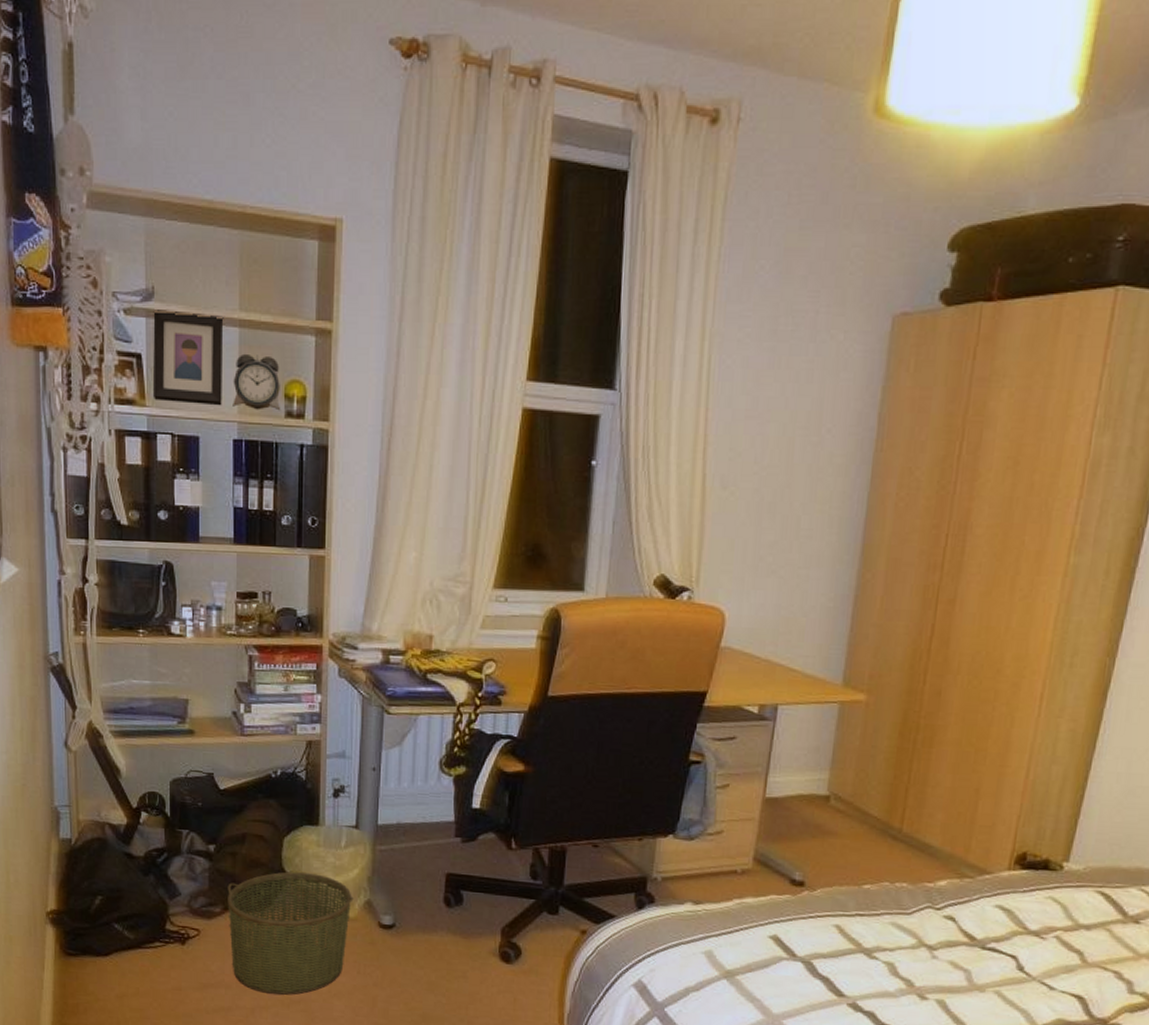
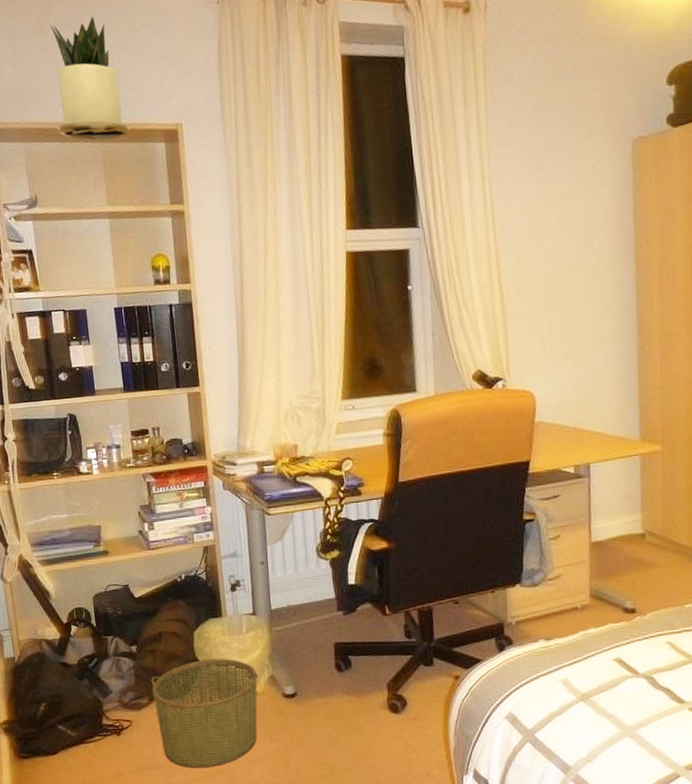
picture frame: present [152,310,224,406] -> none [38,211,102,286]
planter: none [188,66,279,228] -> present [50,16,131,141]
alarm clock: present [233,353,281,411] -> none [108,238,151,282]

